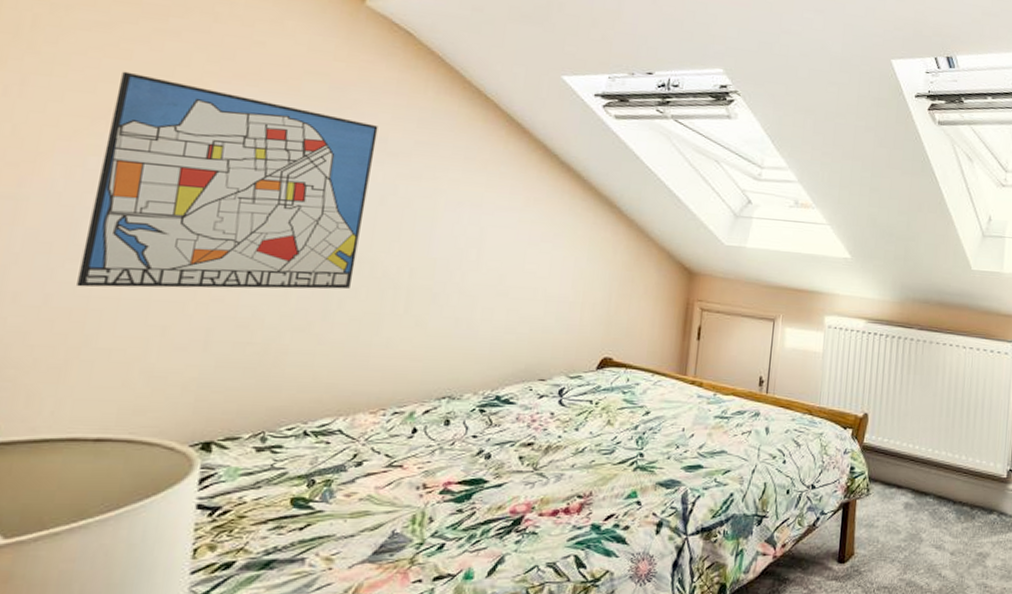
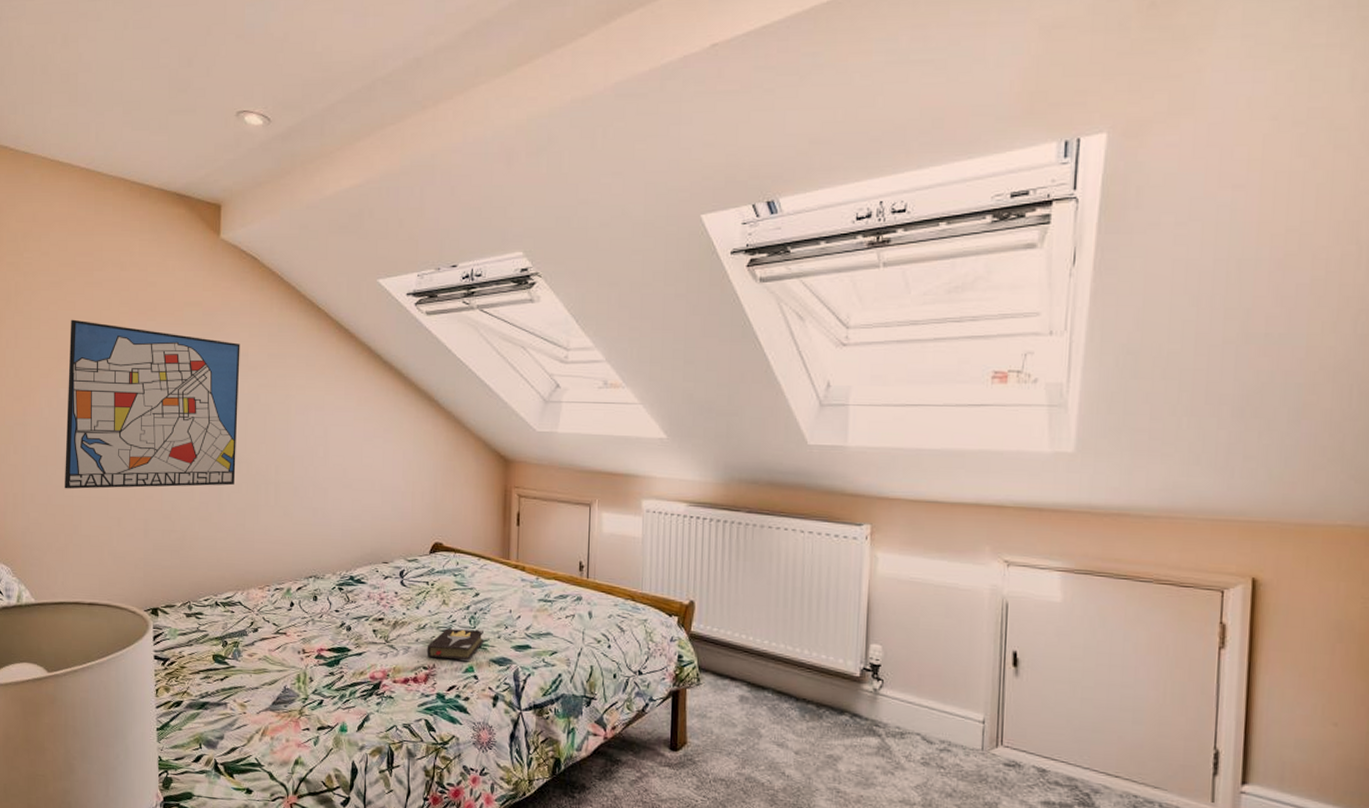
hardback book: none [583,450,652,487] -> present [427,628,484,662]

